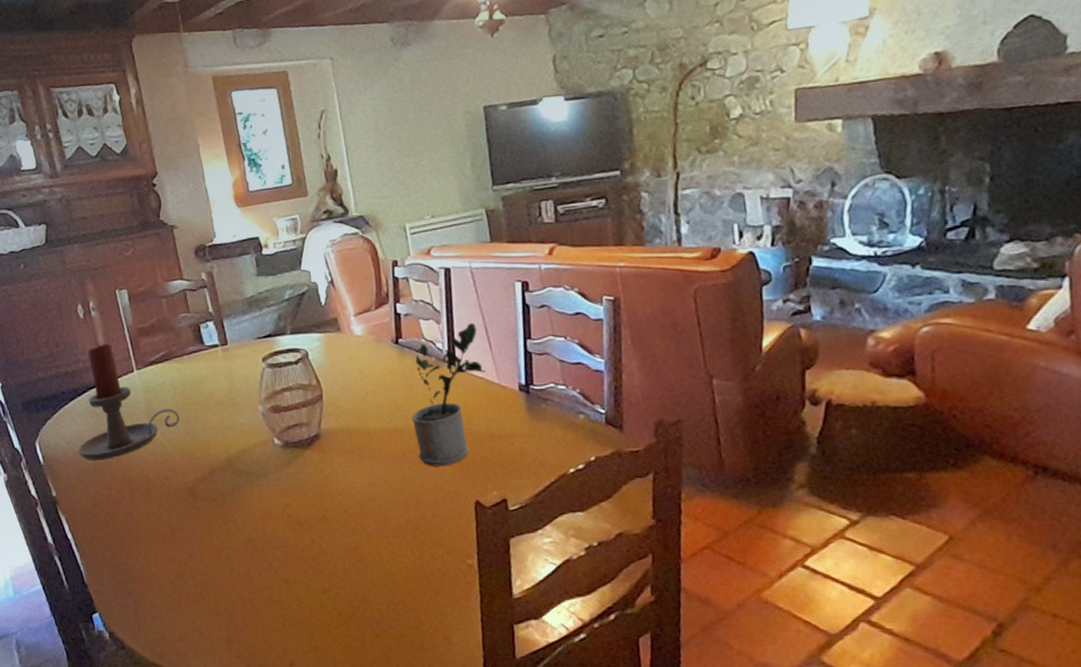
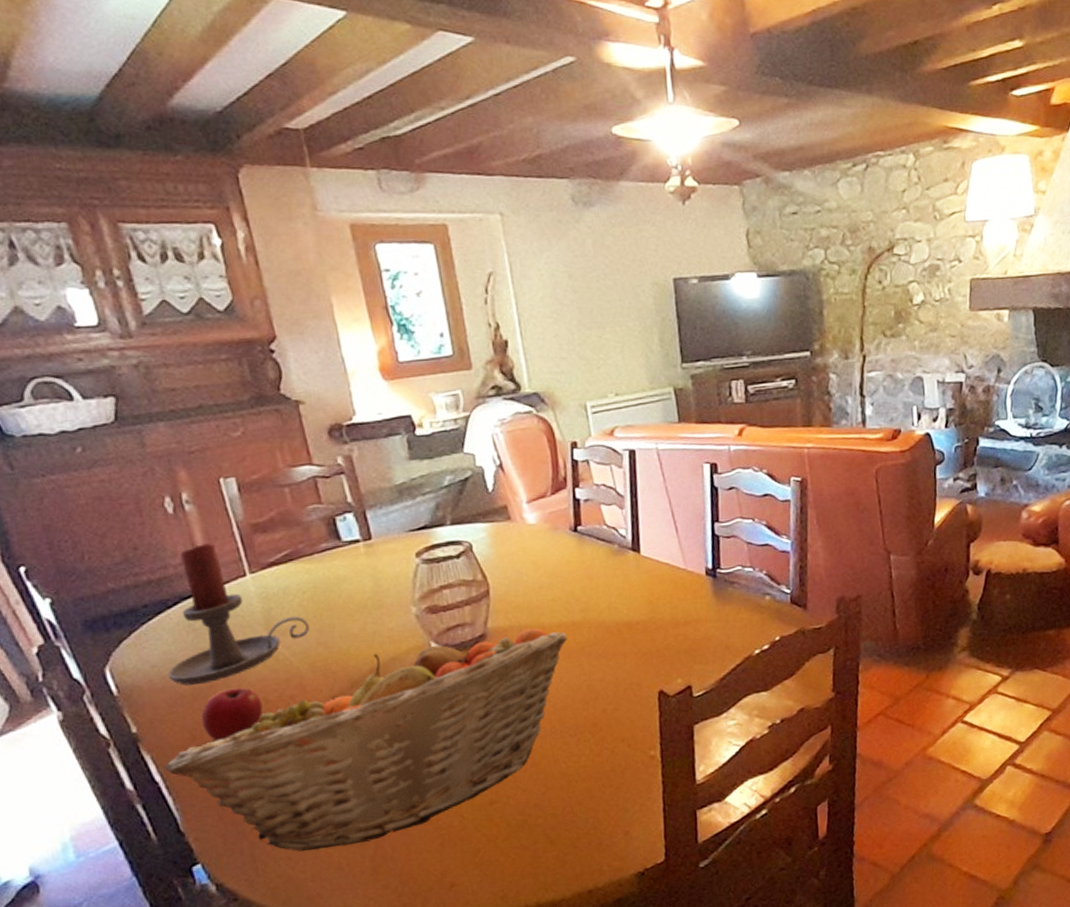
fruit basket: none [74,432,390,614] -> present [164,628,567,852]
apple: none [100,466,145,510] -> present [201,688,263,742]
potted plant: present [411,323,486,467] -> none [591,507,672,660]

